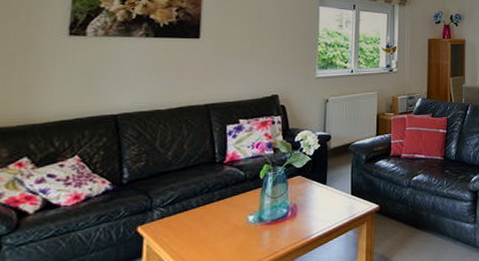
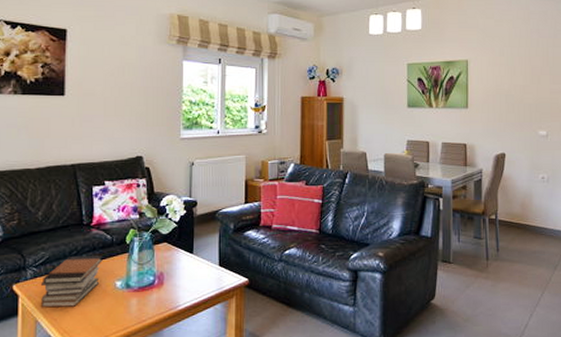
book stack: none [167,192,235,248] -> present [40,255,103,308]

